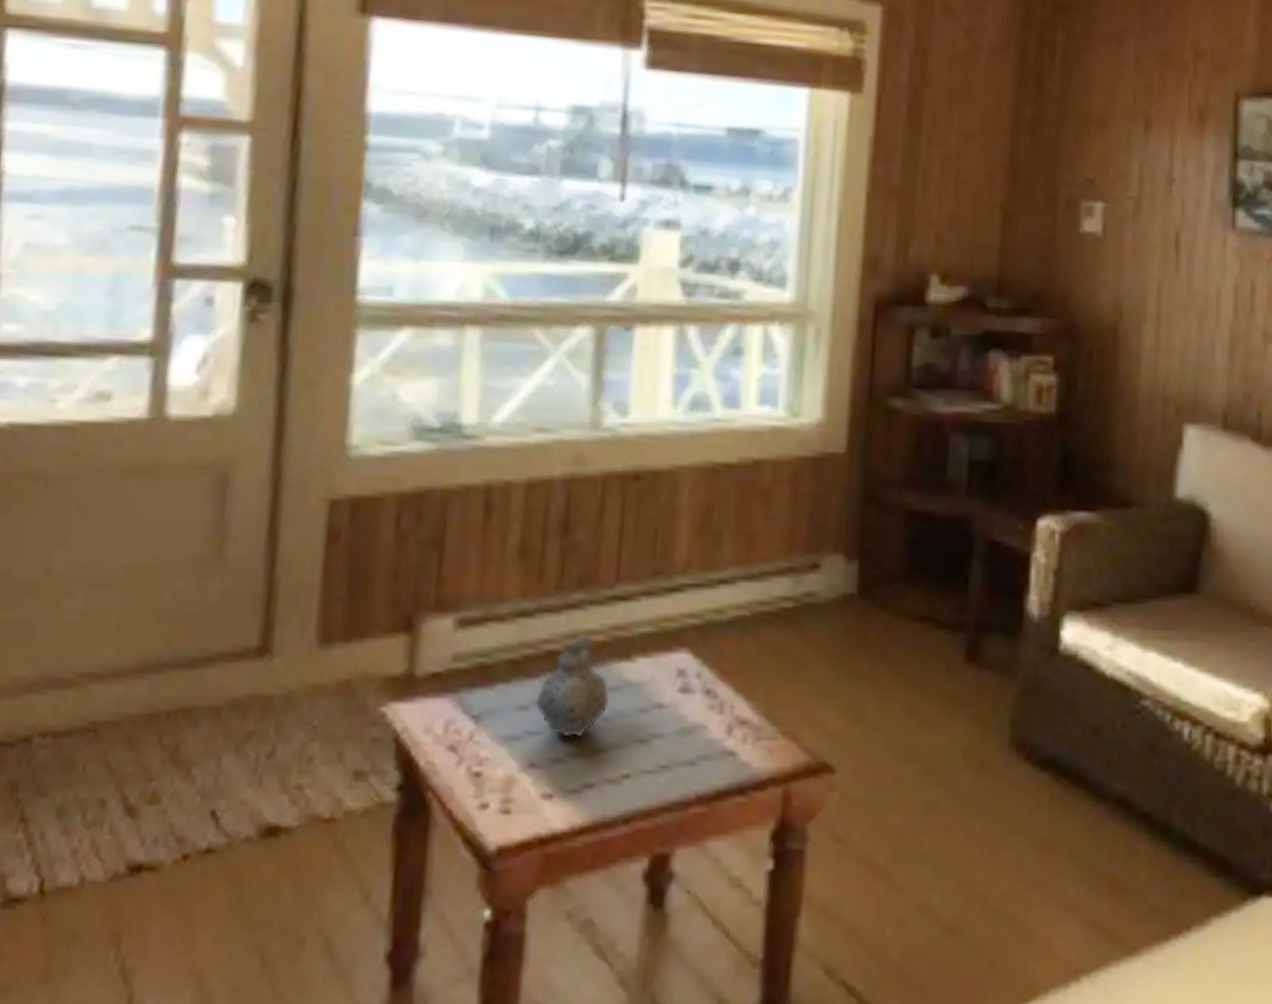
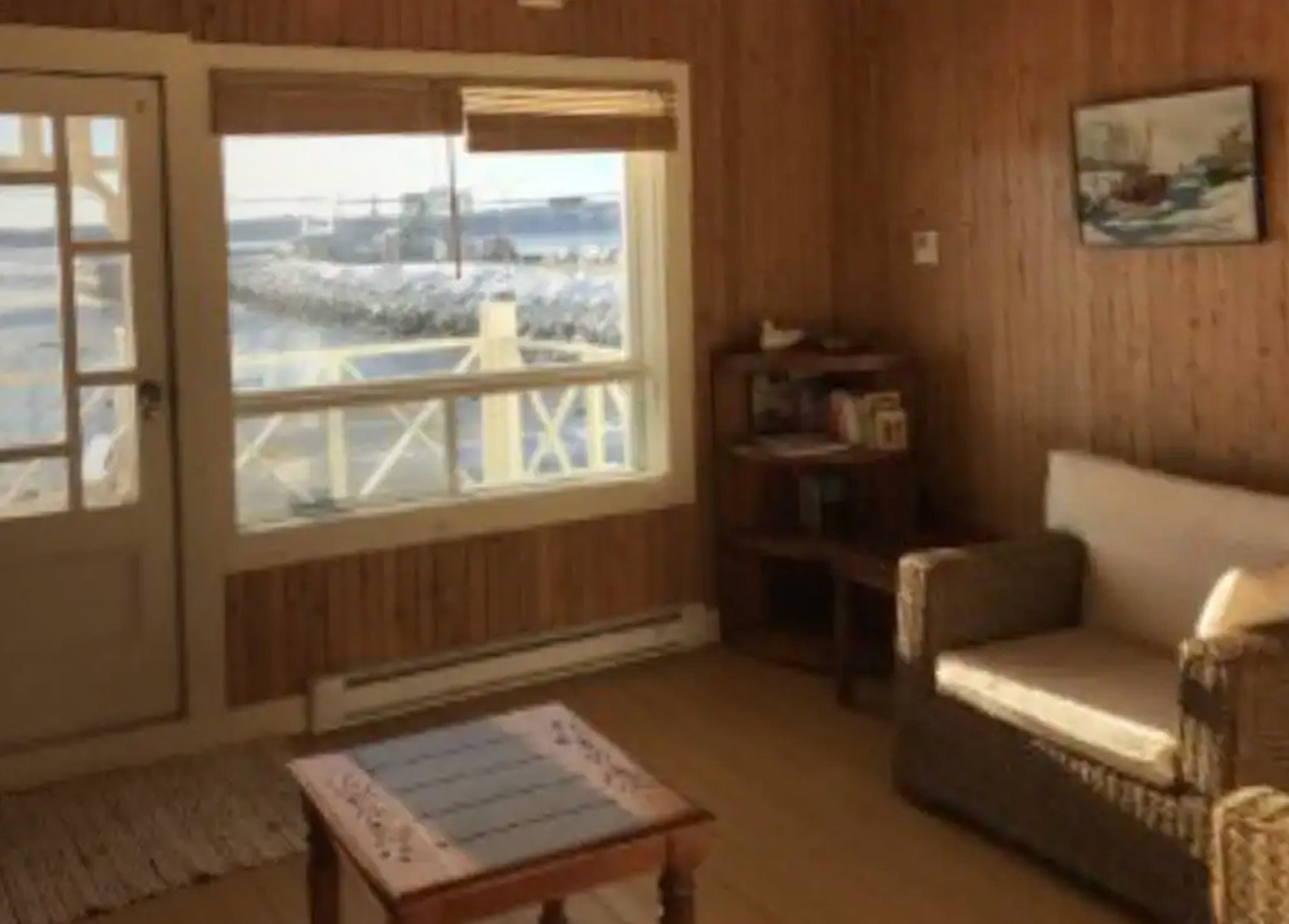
teapot: present [535,633,610,738] -> none [422,689,491,789]

